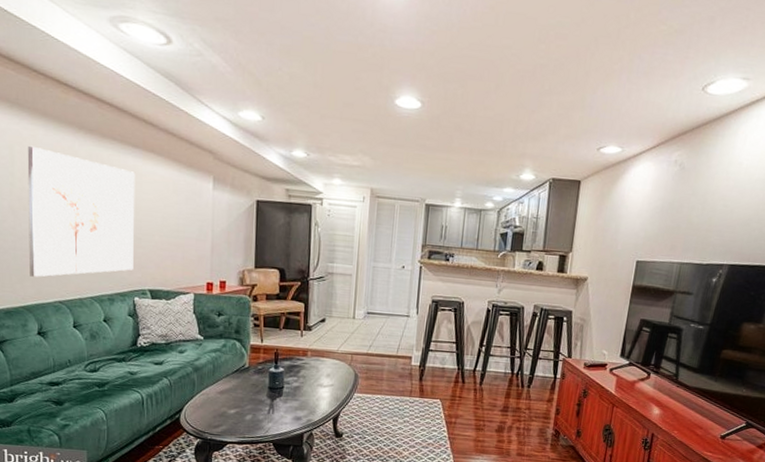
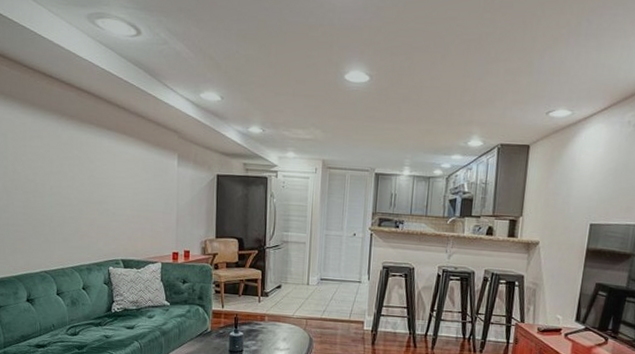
wall art: present [27,145,135,277] -> none [18,132,110,250]

